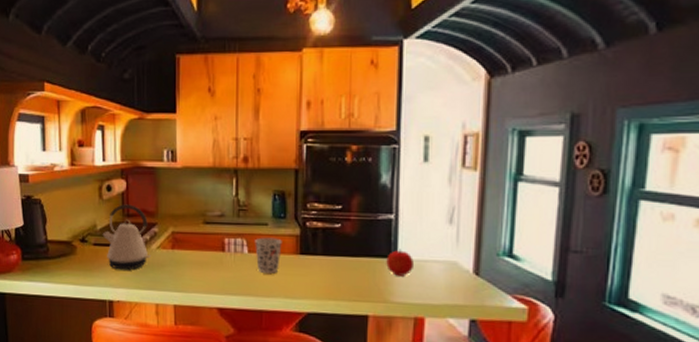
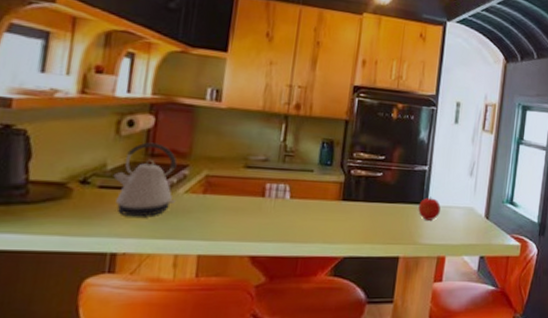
cup: present [255,237,282,275] -> none [297,183,326,220]

